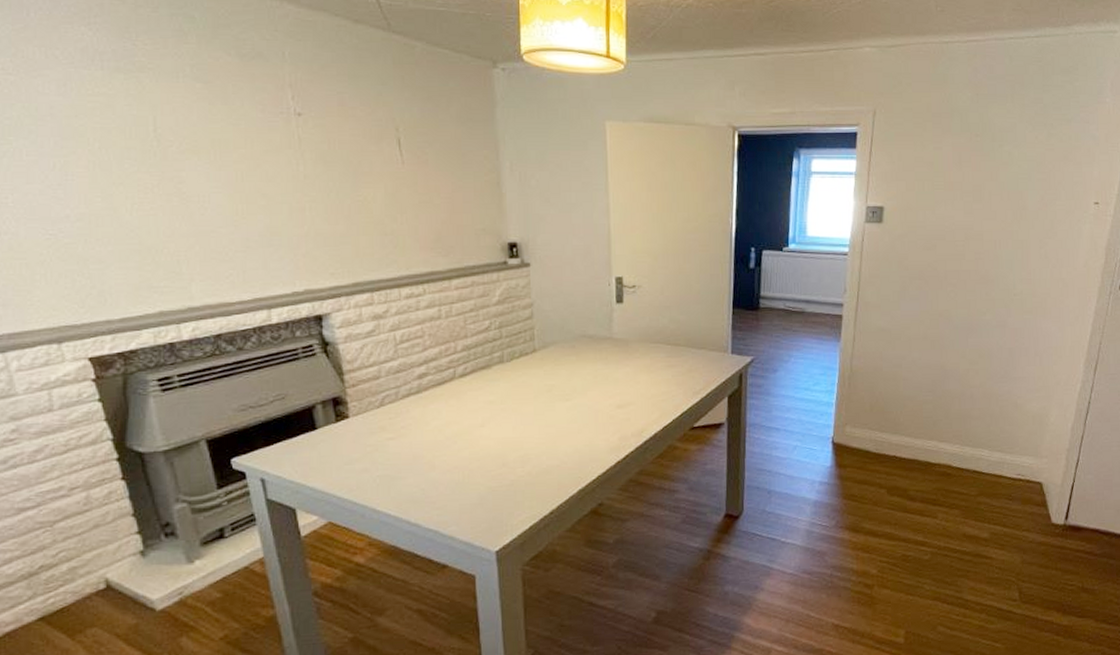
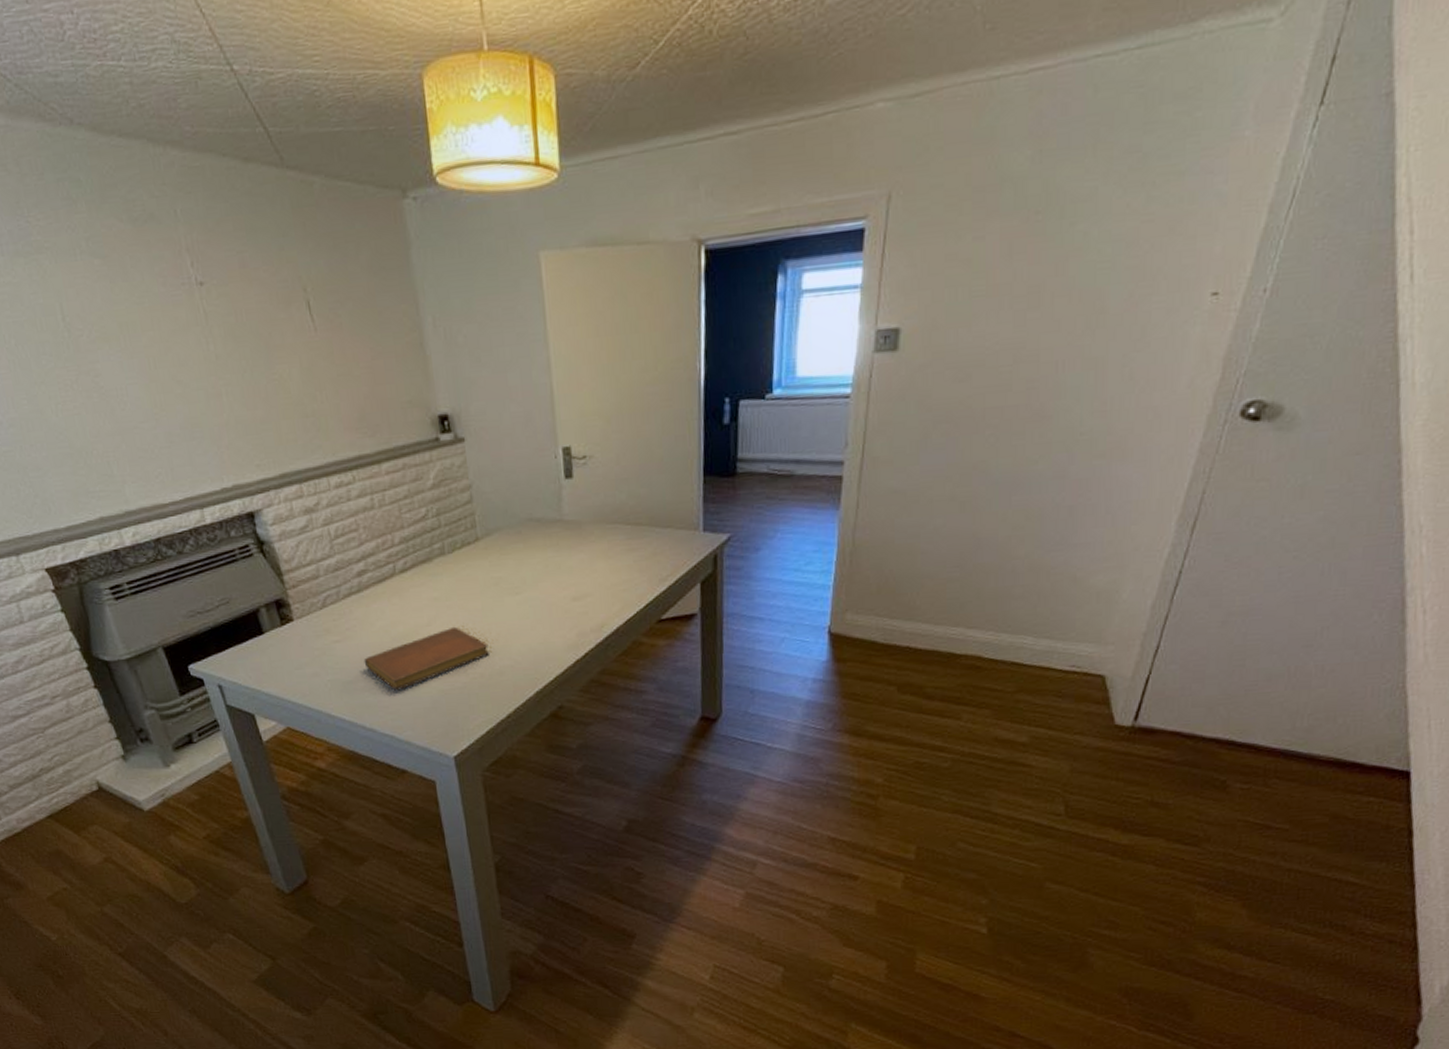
notebook: none [415,428,539,487] -> present [363,626,490,691]

